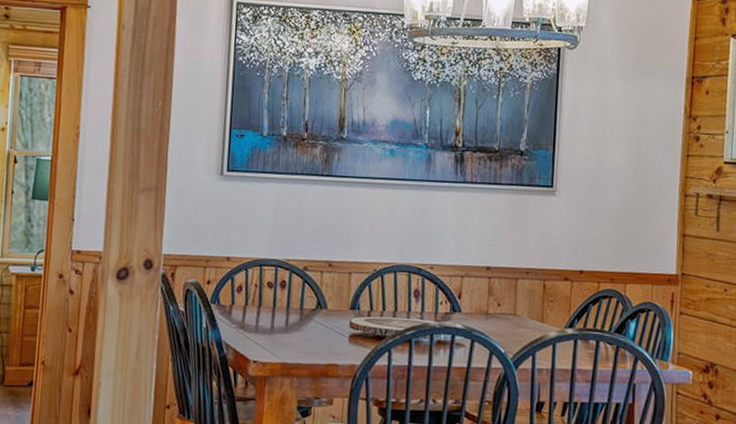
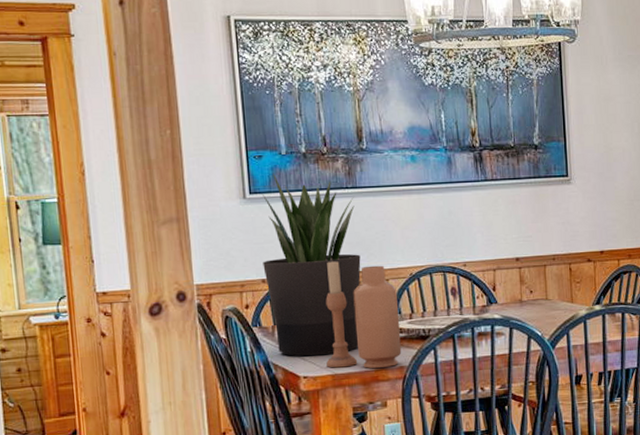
planter: none [229,153,328,342] -> present [261,173,361,357]
candlestick: none [278,246,309,358] -> present [326,260,358,368]
vase: none [311,256,358,364] -> present [353,265,402,369]

